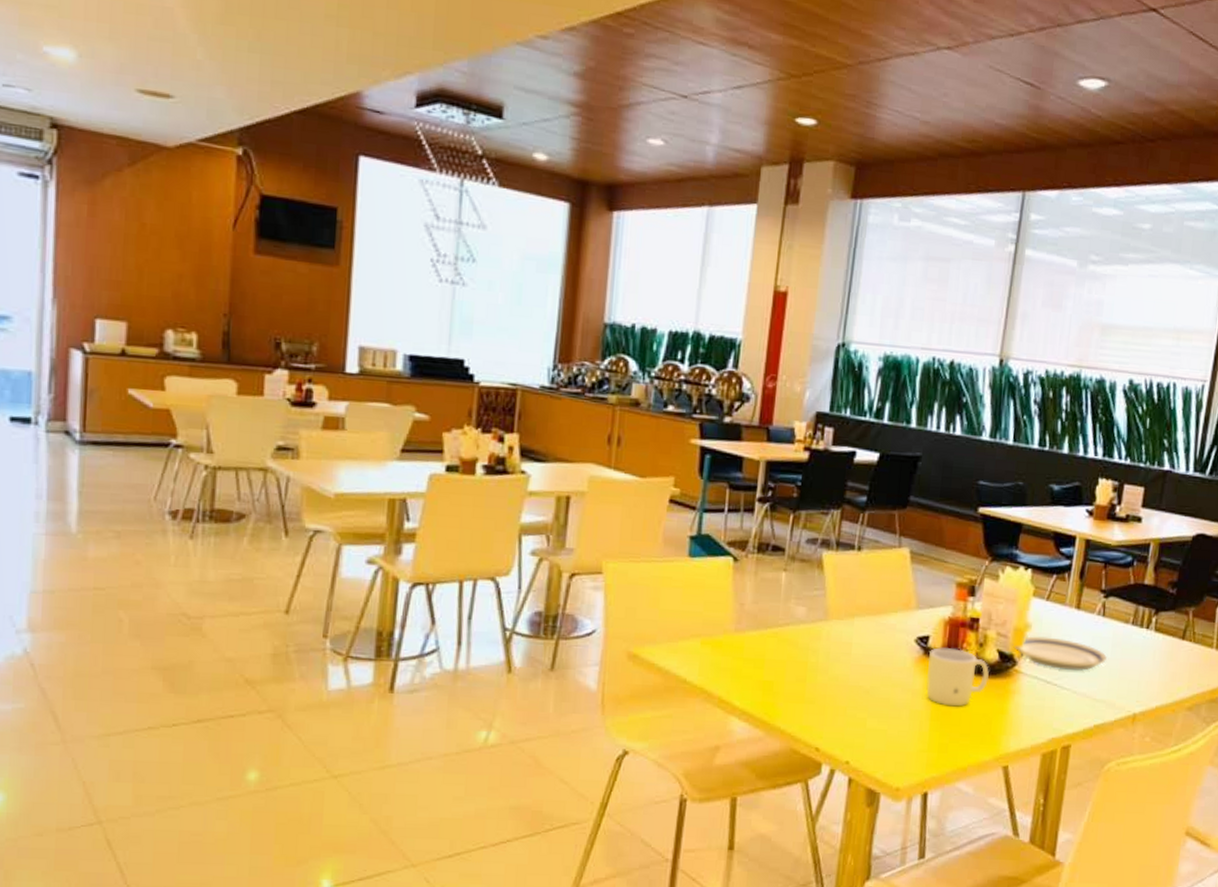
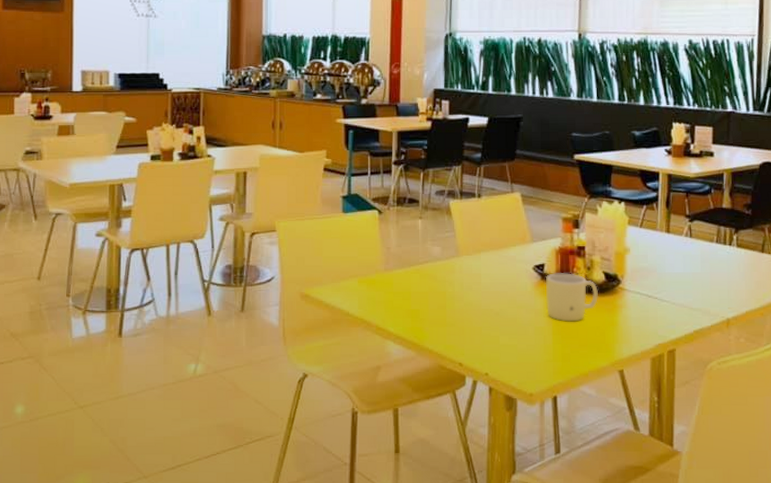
plate: present [1012,636,1108,670] -> none [615,258,699,285]

